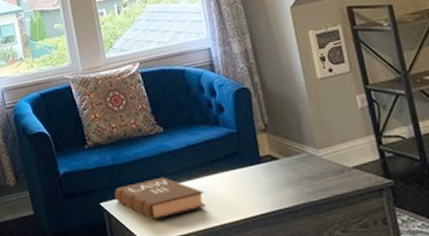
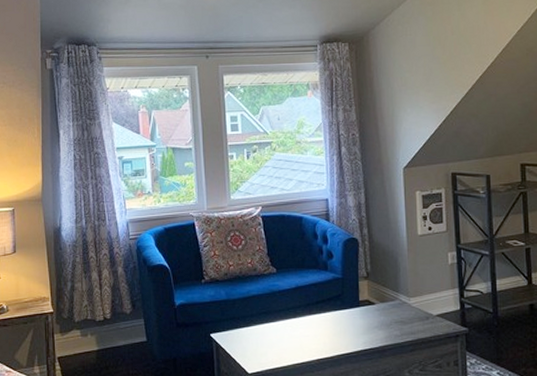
book: present [114,177,206,220] -> none [225,314,306,352]

